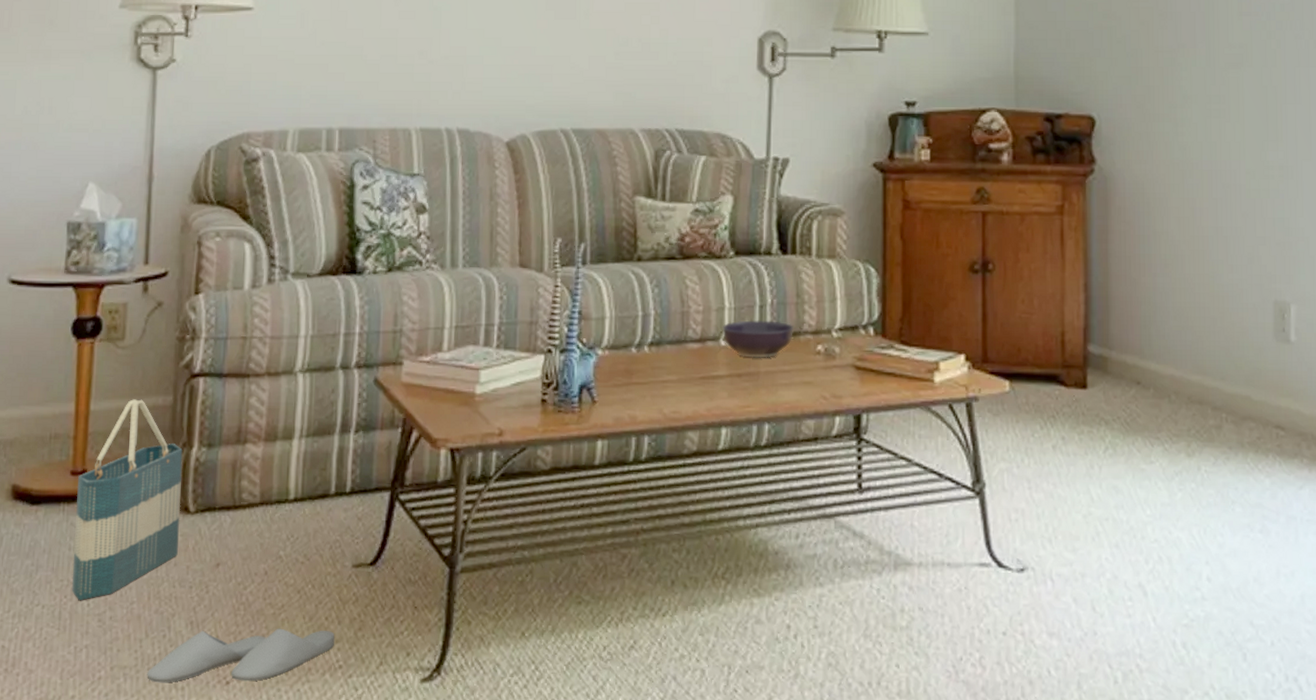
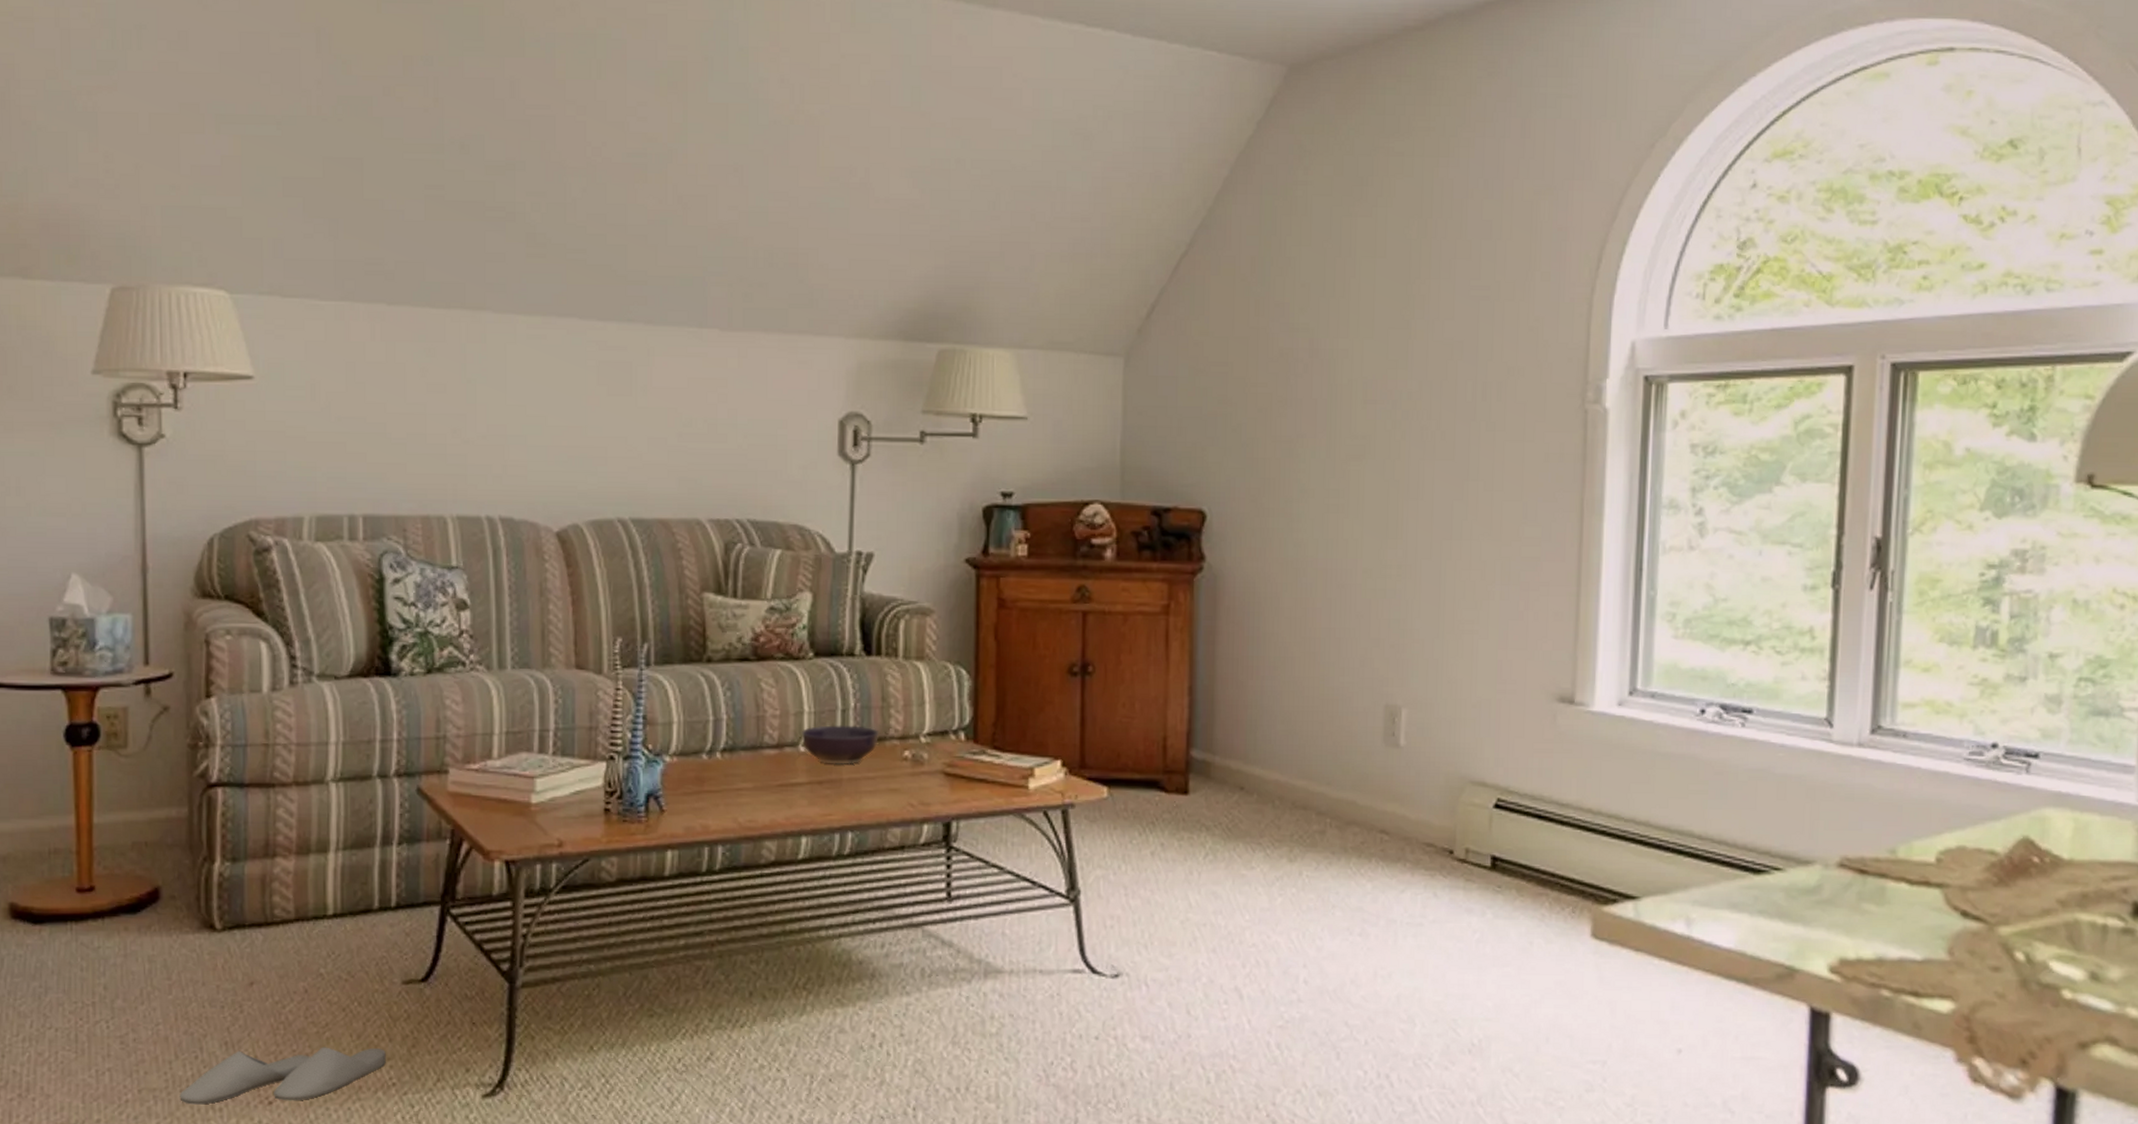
tote bag: present [72,399,183,601] -> none [85,811,205,1023]

